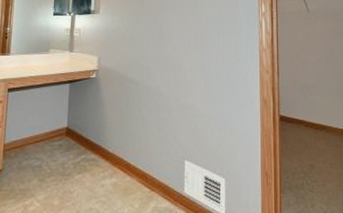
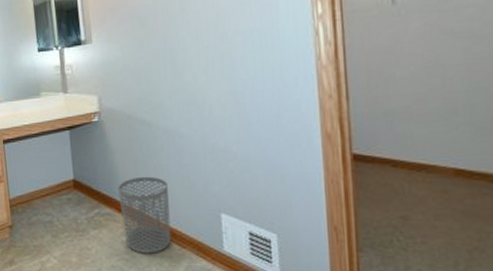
waste bin: none [104,127,146,196] -> present [118,176,172,254]

